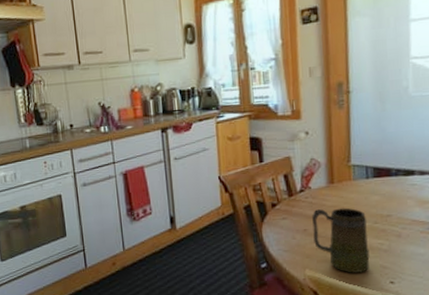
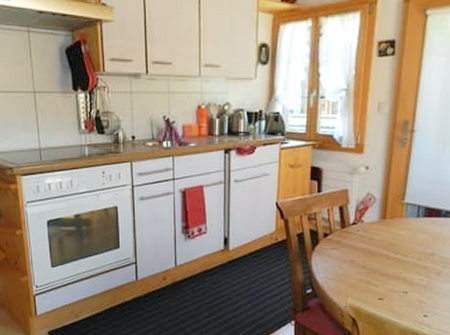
mug: present [312,207,370,273] -> none [359,243,411,305]

